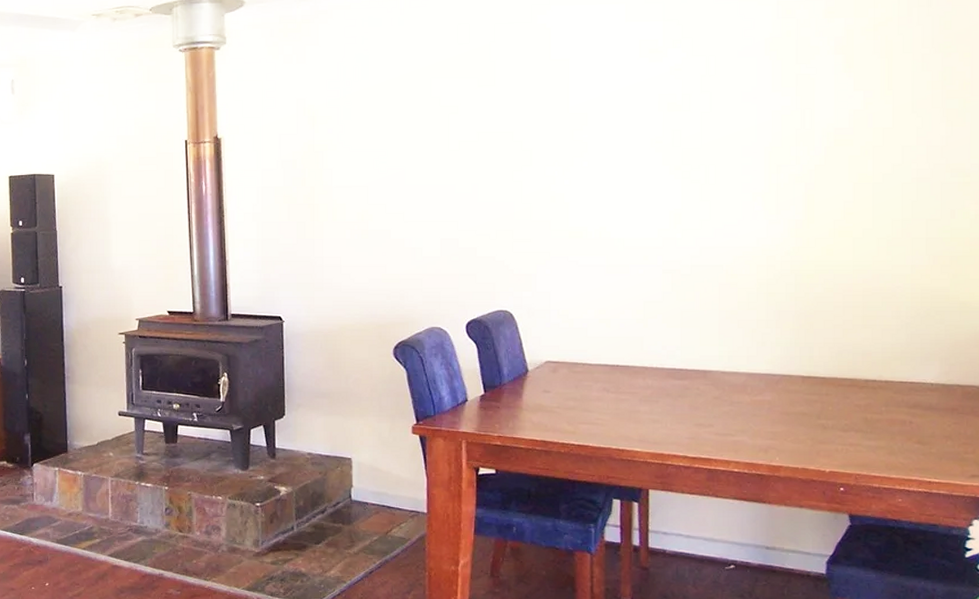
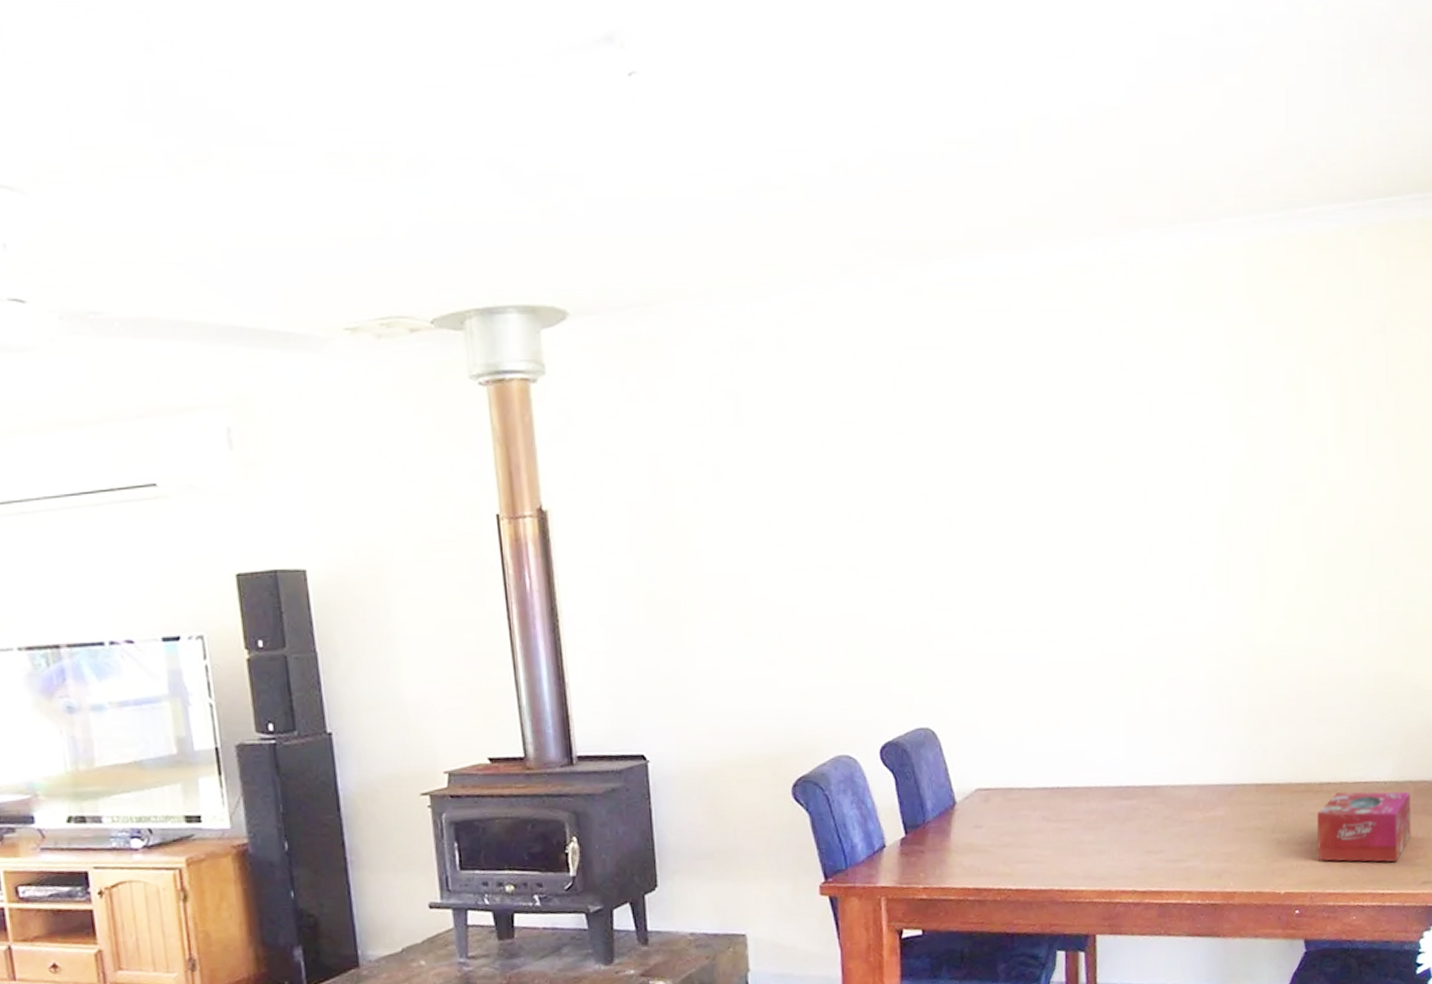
tissue box: none [862,388,959,455] -> present [1316,791,1411,863]

